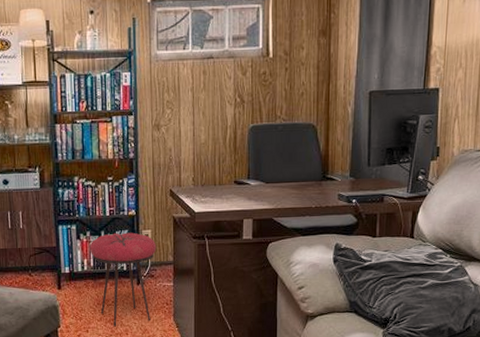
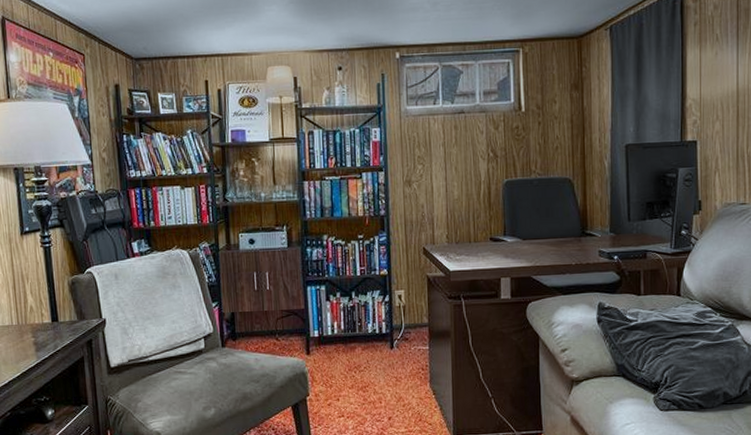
stool: present [89,232,157,327] -> none [339,293,411,395]

